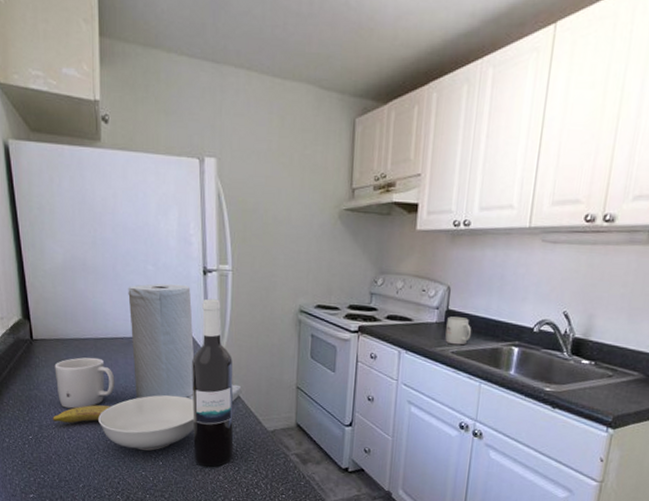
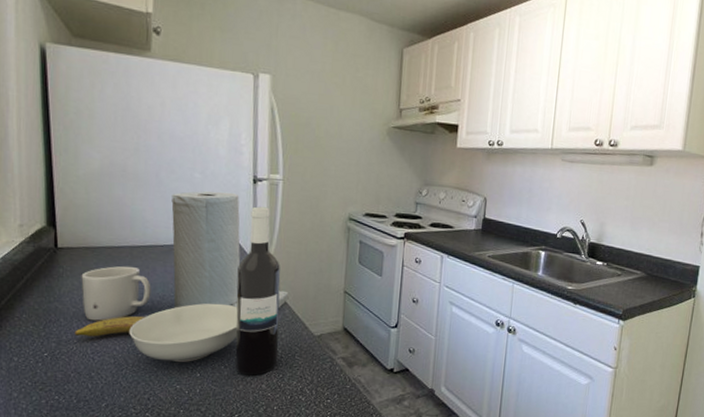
mug: present [445,316,472,345] -> none [482,224,506,250]

